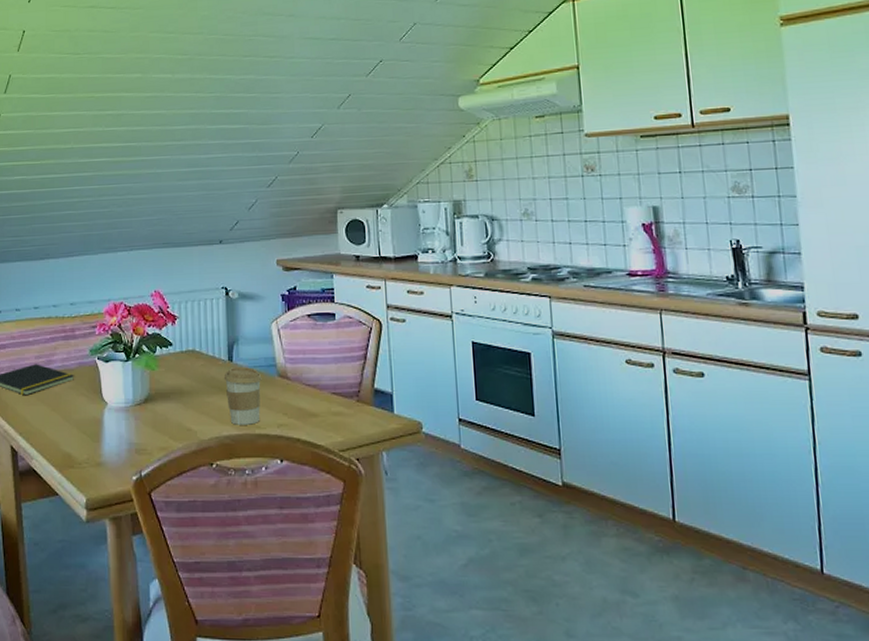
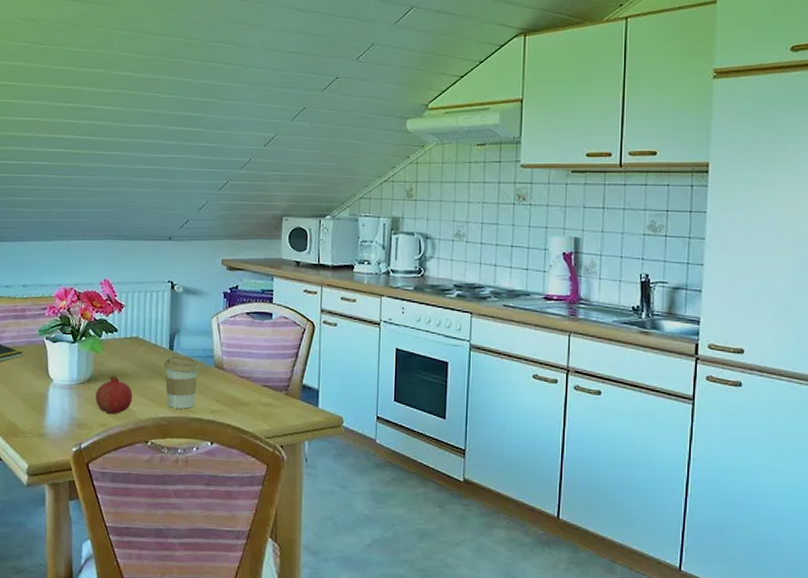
fruit: none [154,392,193,437] -> present [96,374,133,415]

